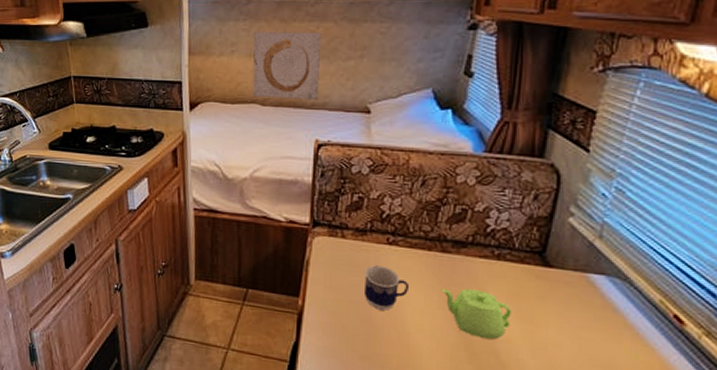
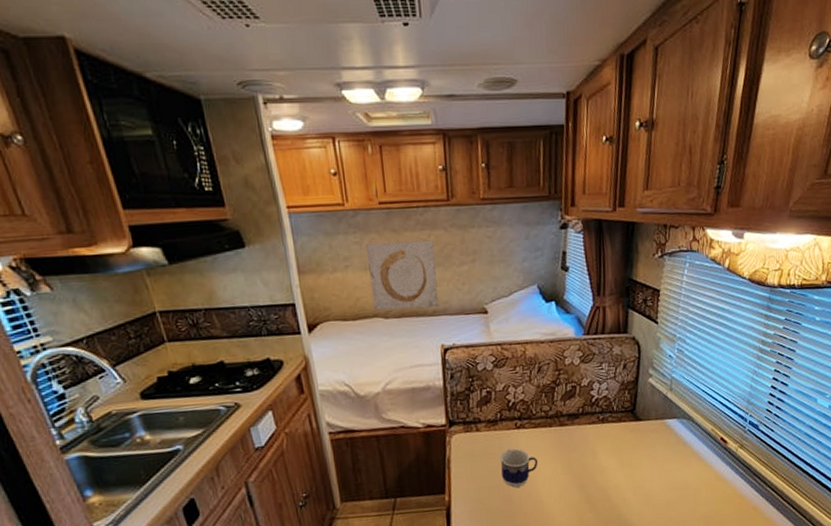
teapot: present [441,288,511,339] -> none [563,450,617,490]

